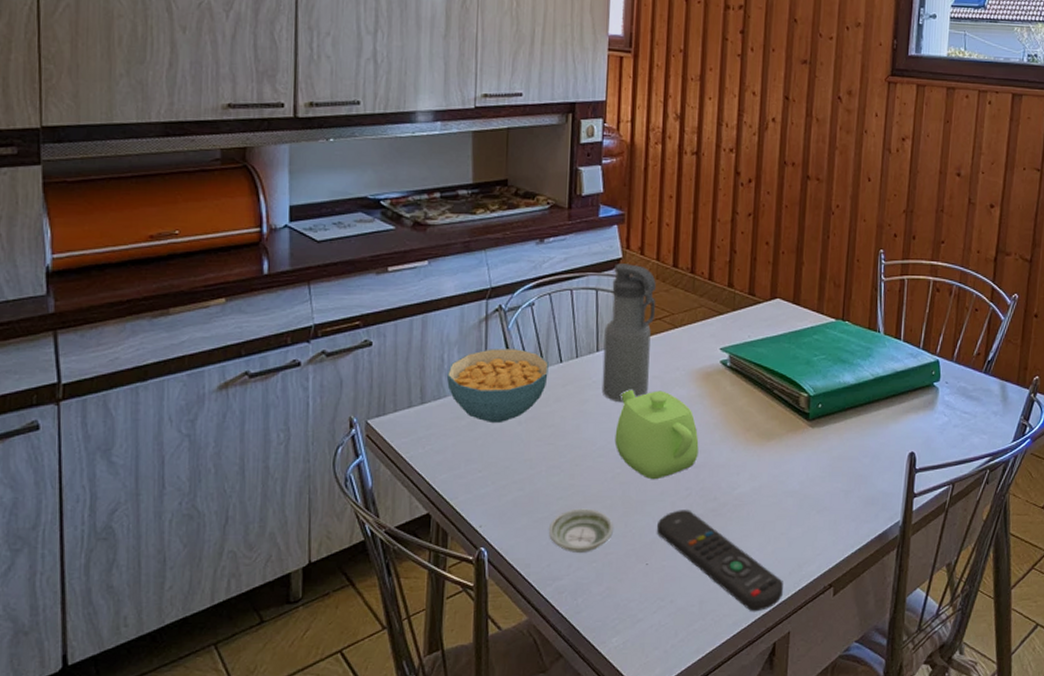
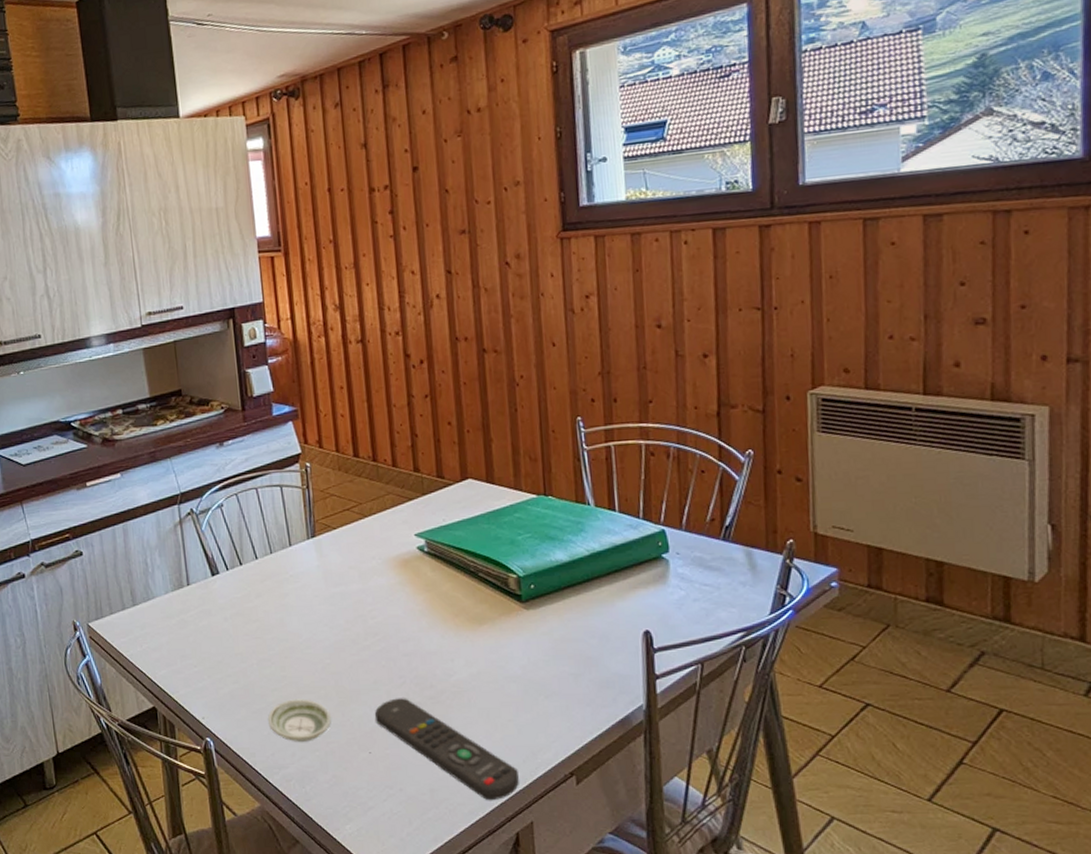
cereal bowl: present [446,349,549,424] -> none [151,549,246,621]
water bottle: present [601,263,656,403] -> none [294,458,346,595]
teapot: present [614,389,699,480] -> none [319,580,407,669]

